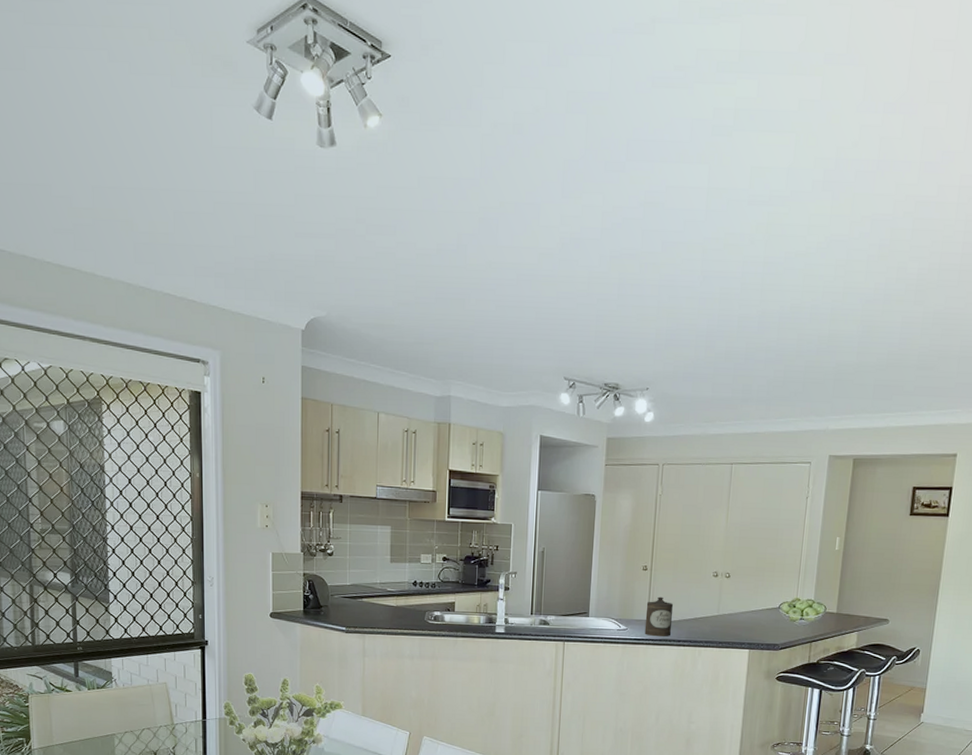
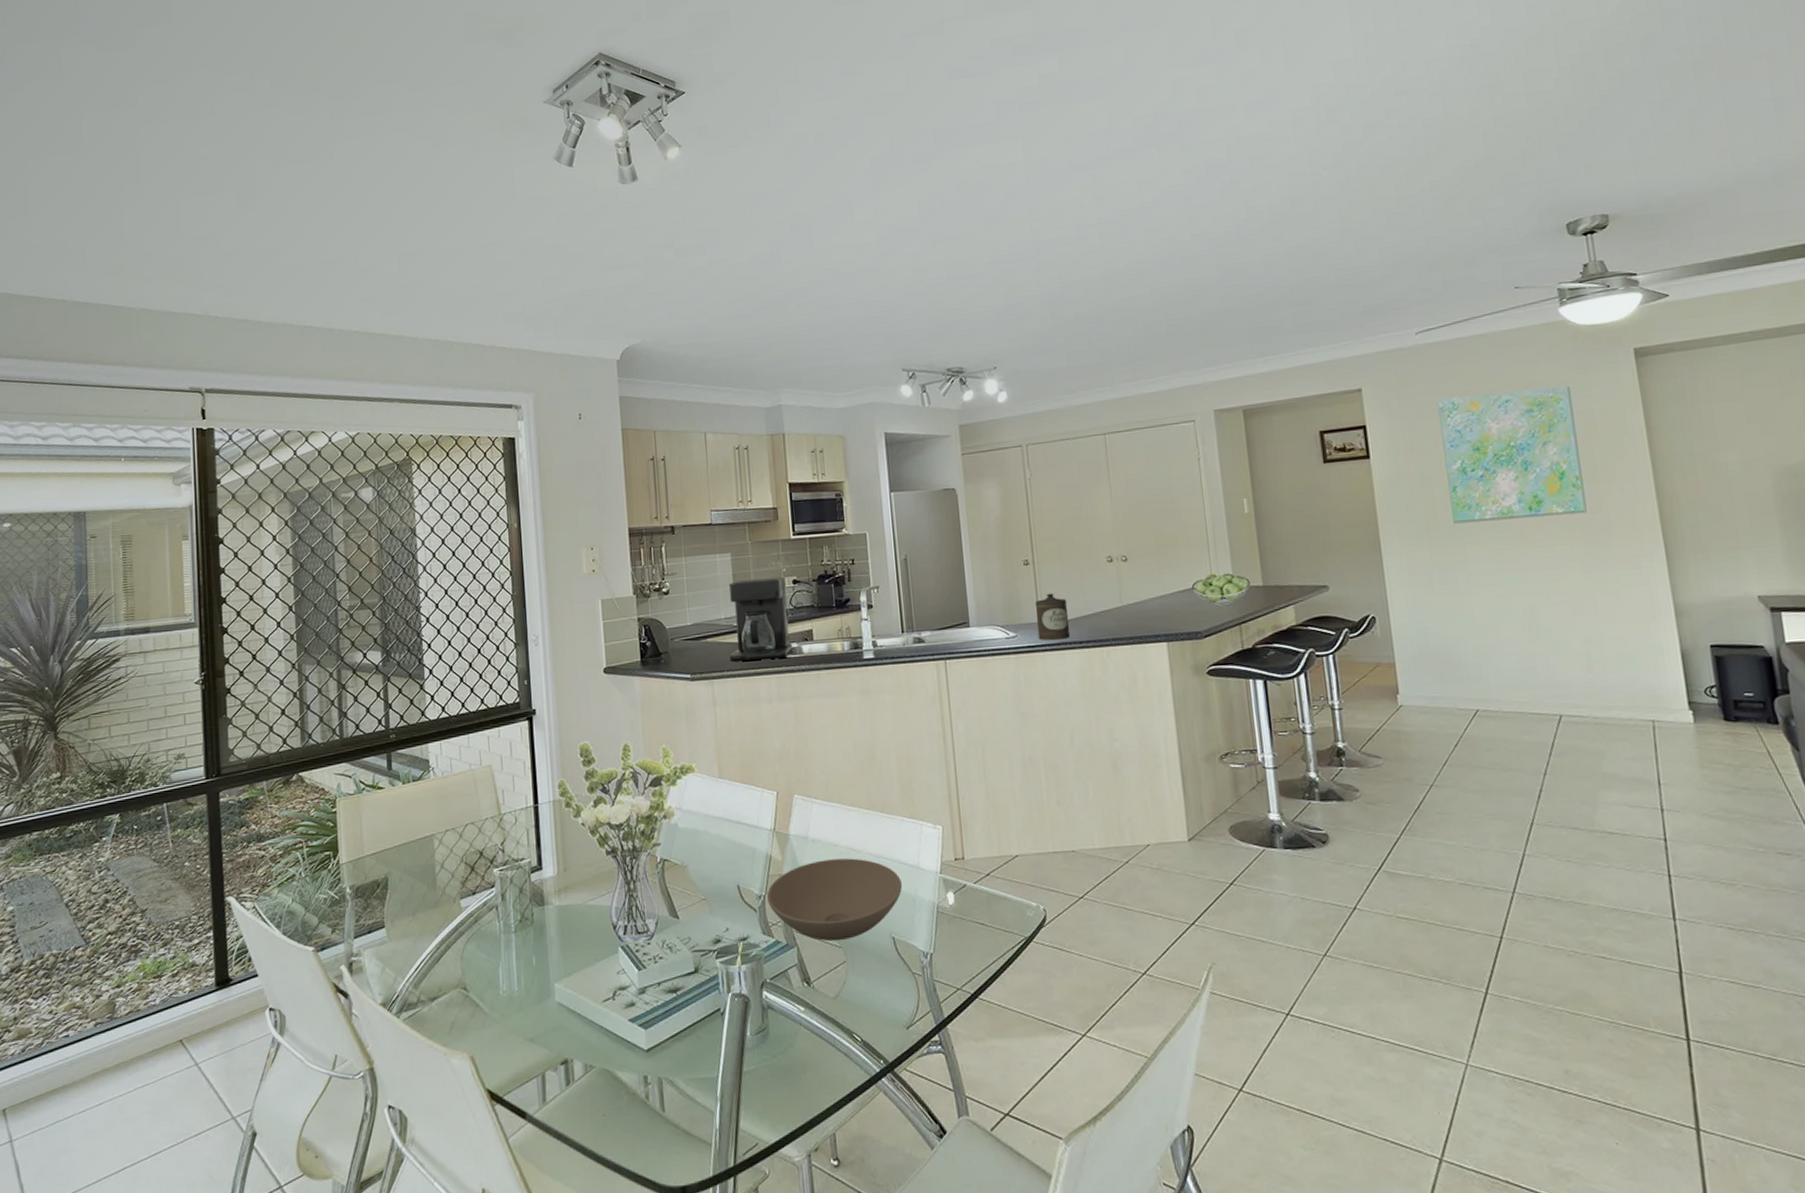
coffee maker: none [381,551,437,624] -> present [728,577,793,663]

